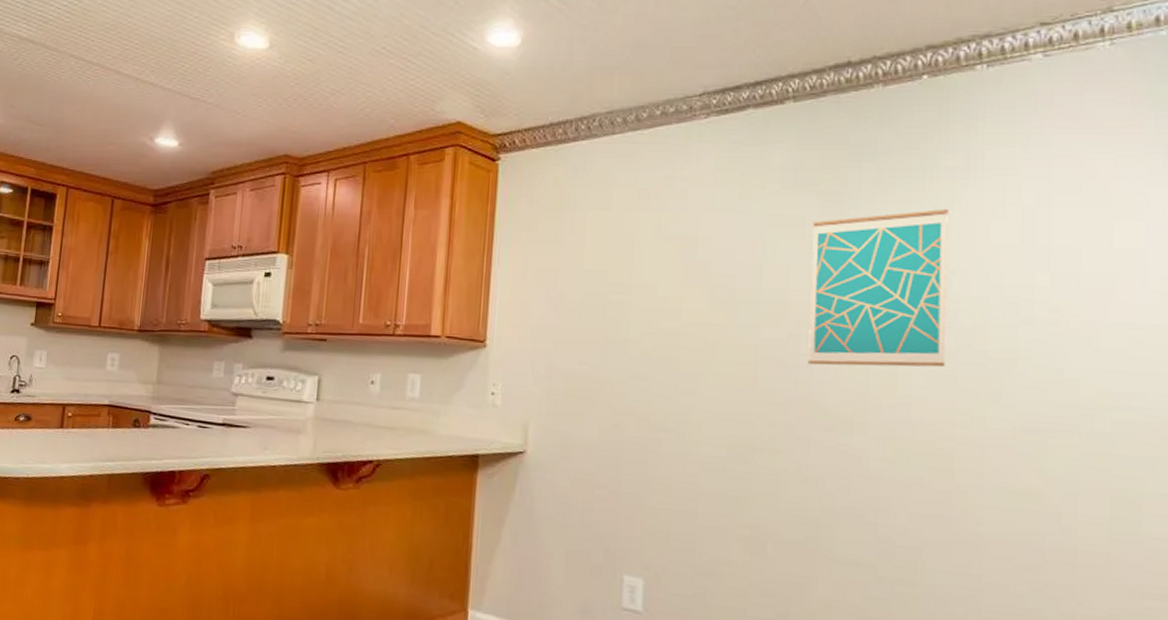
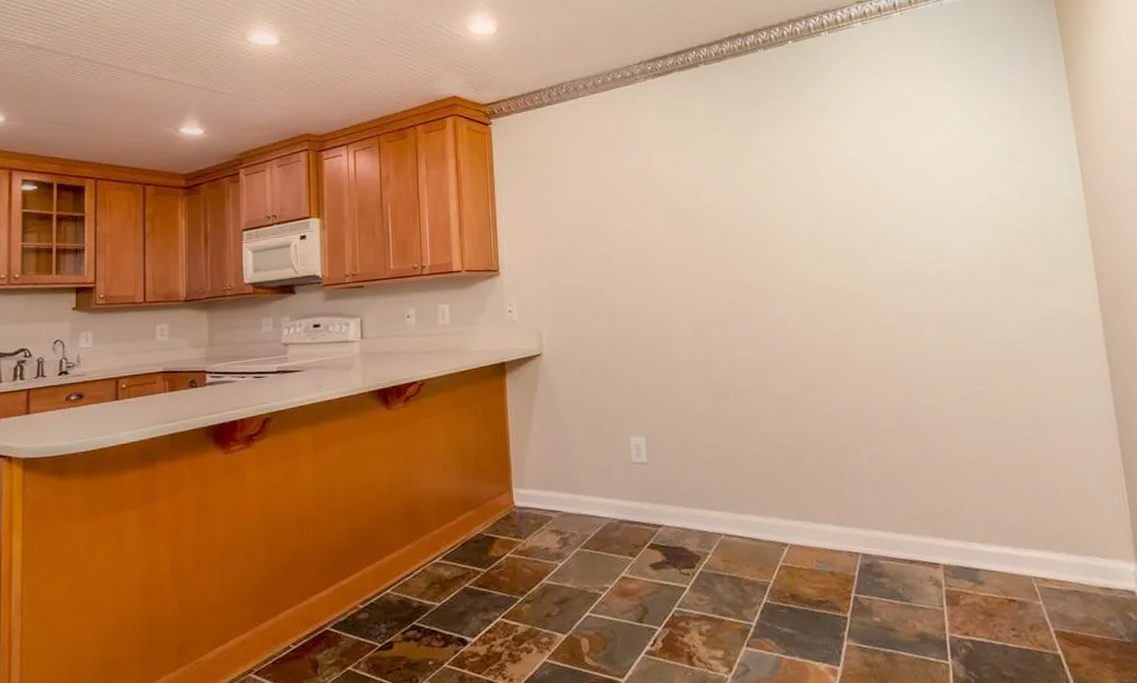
wall art: present [808,209,948,368] -> none [729,135,830,257]

